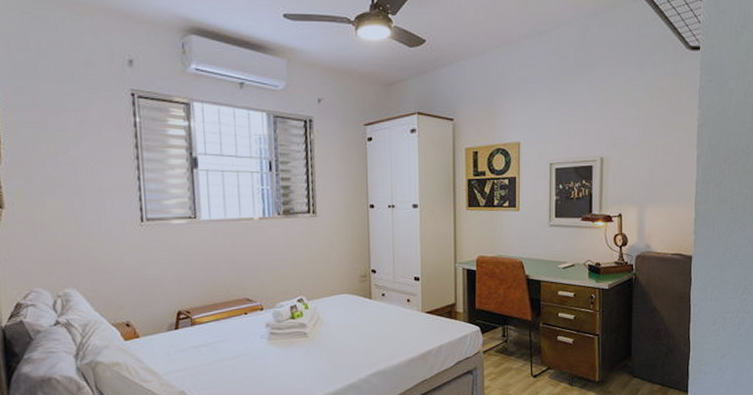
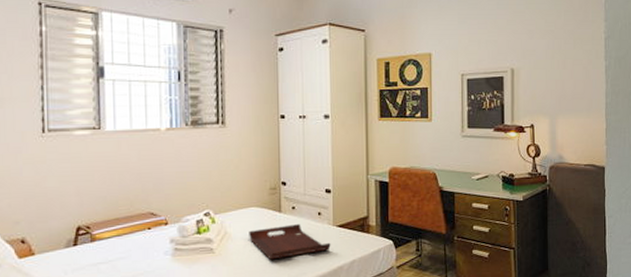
serving tray: none [341,310,419,344] -> present [249,224,331,260]

